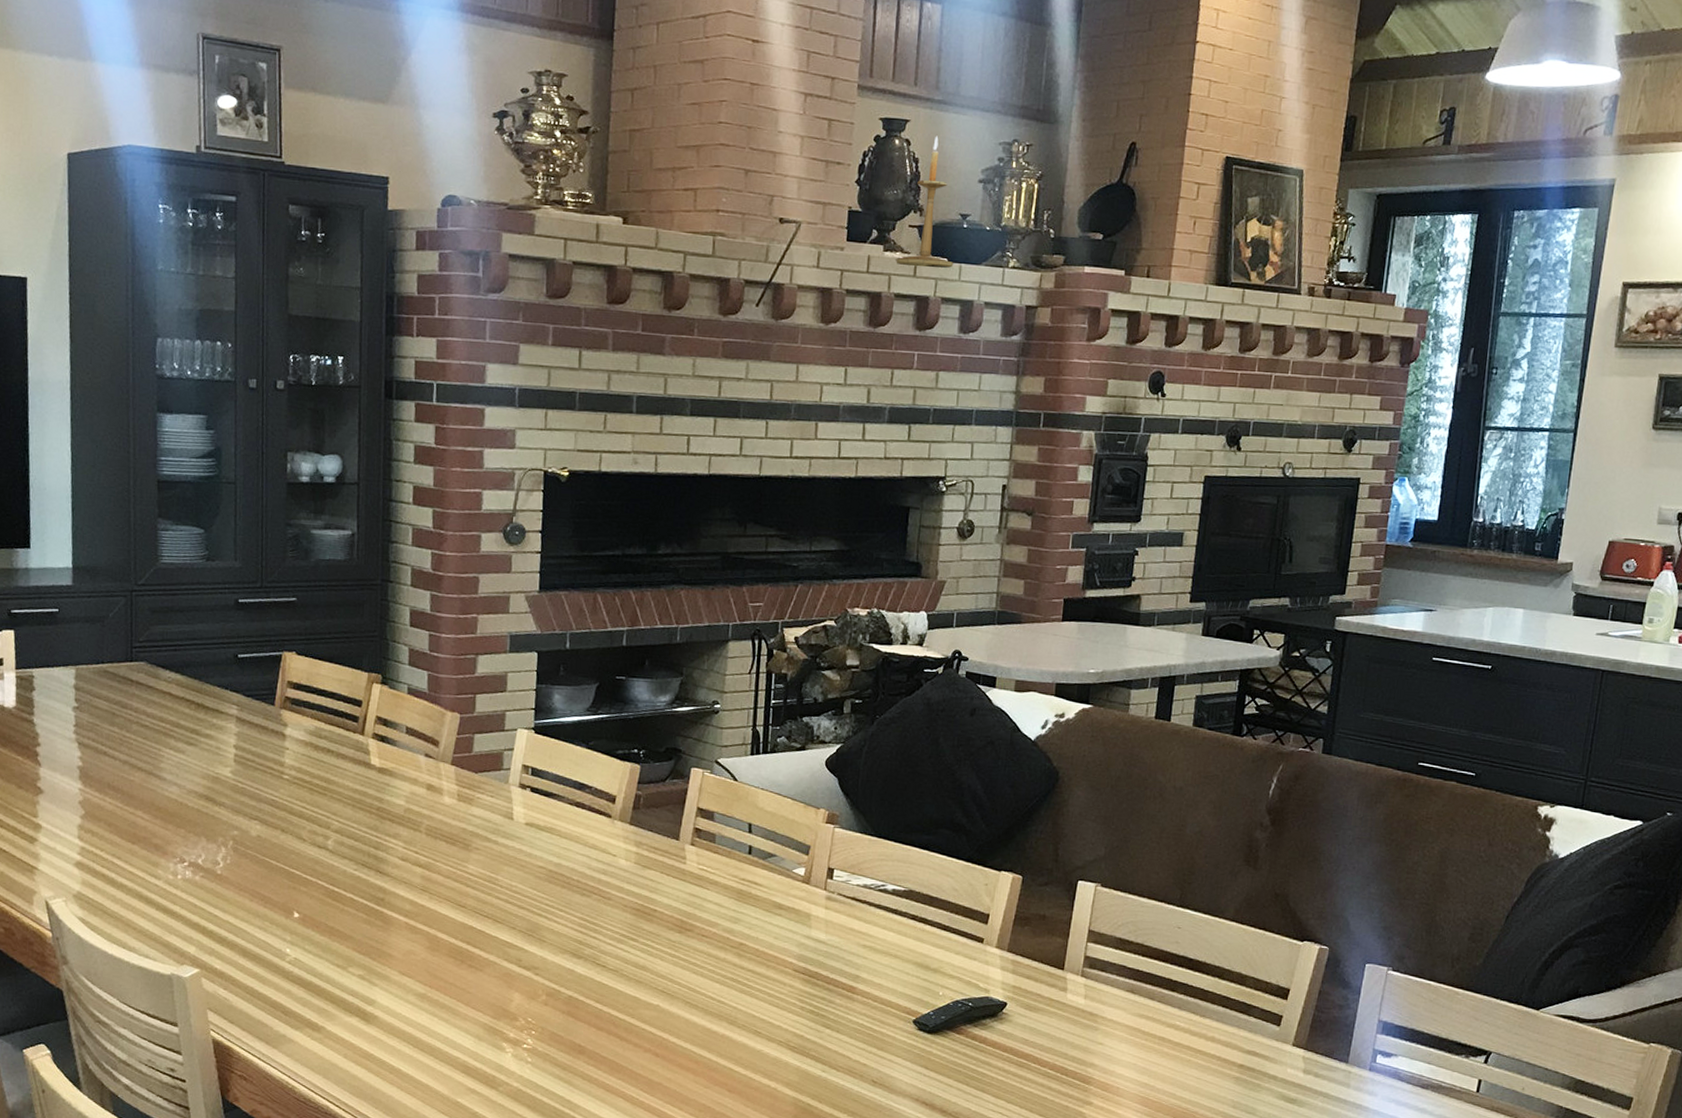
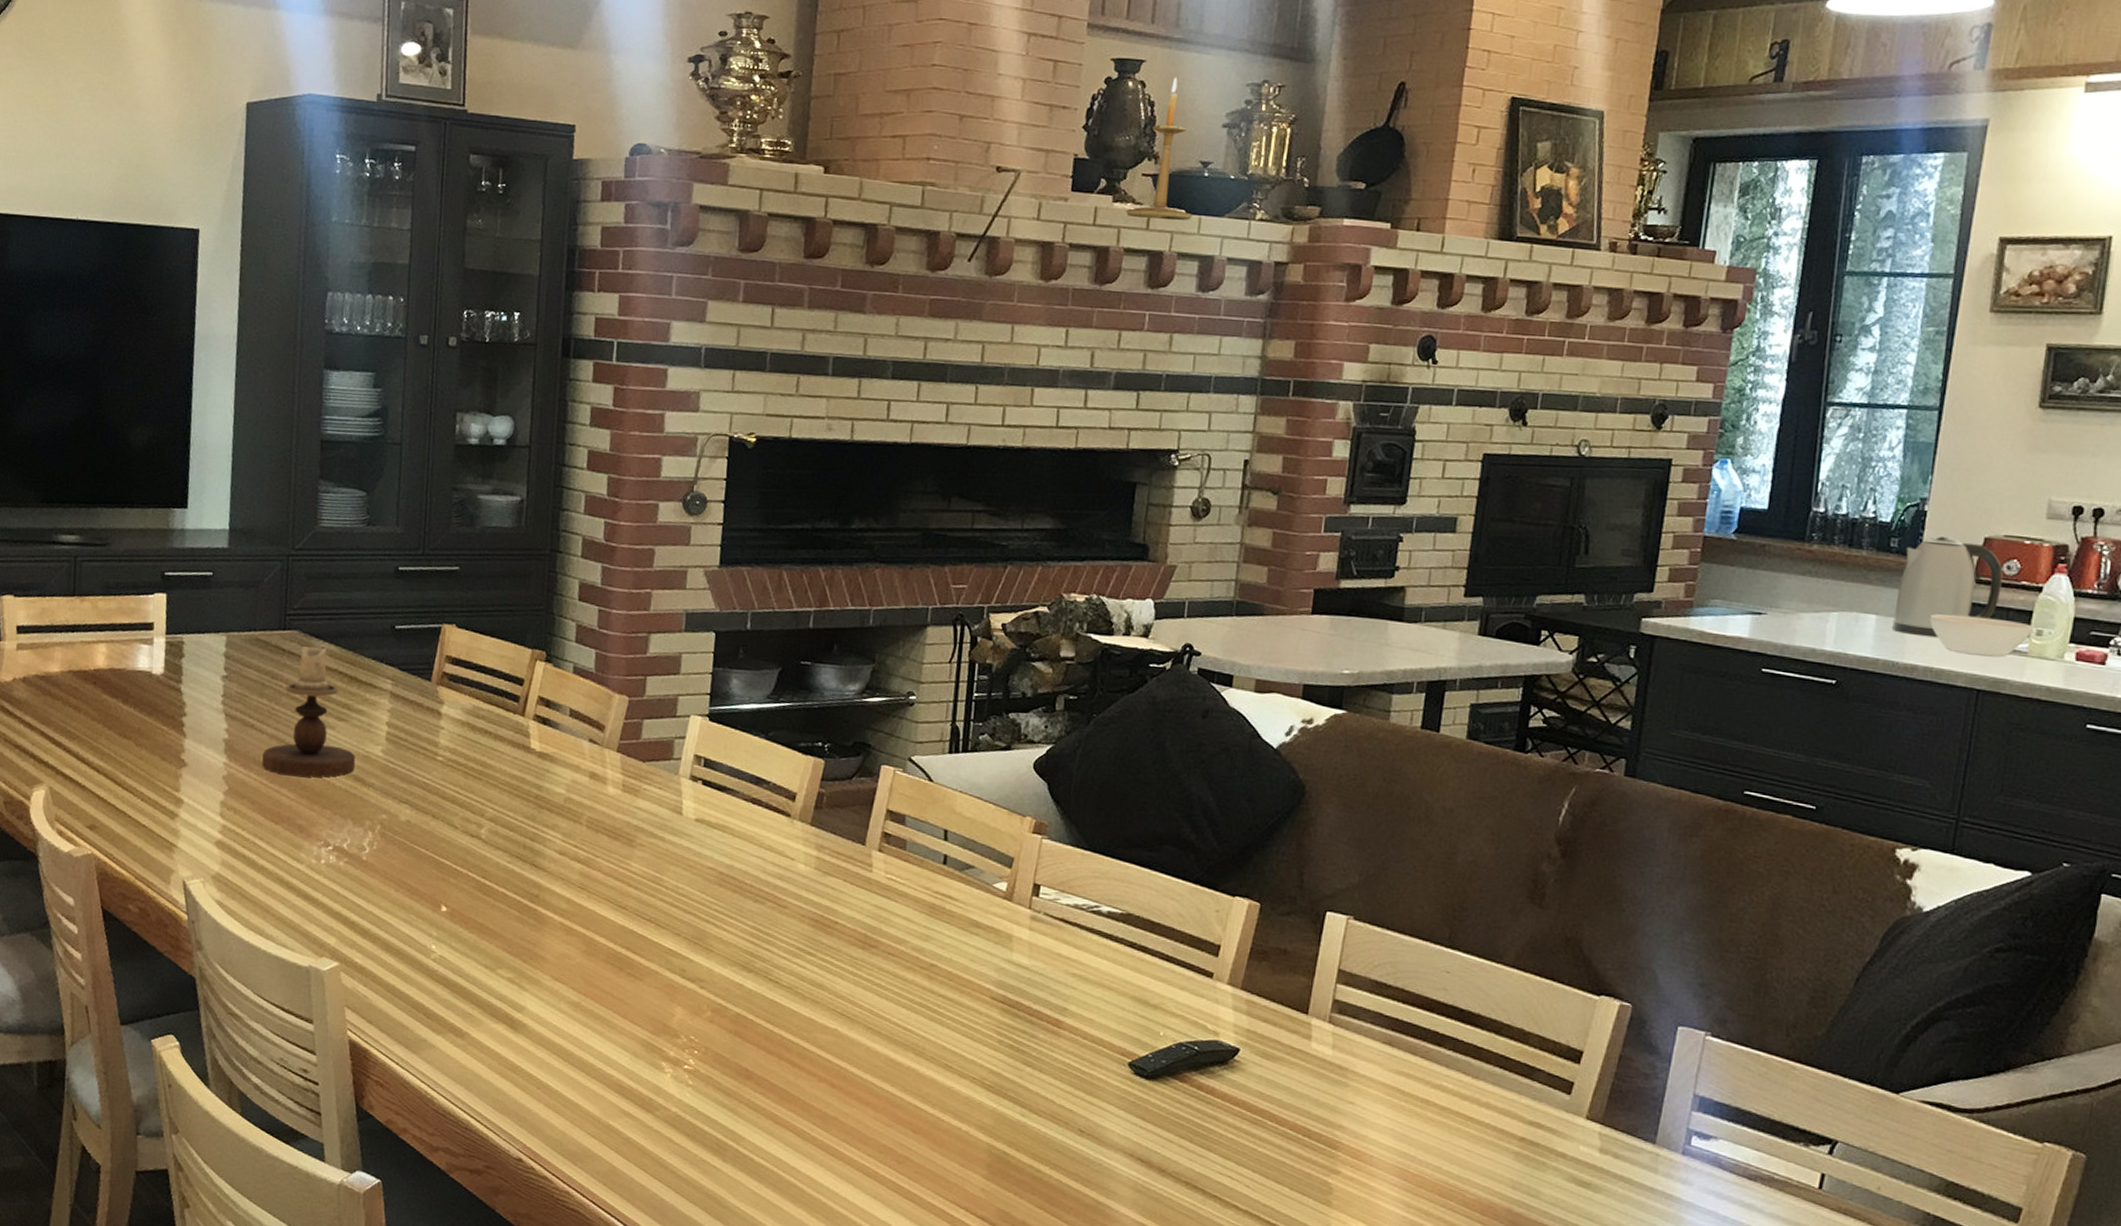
candlestick: none [116,677,207,799] -> present [262,646,356,778]
kettle: none [1536,540,1624,627] -> present [1892,536,2004,638]
soup bowl: none [1565,606,1646,642] -> present [1929,614,2033,657]

